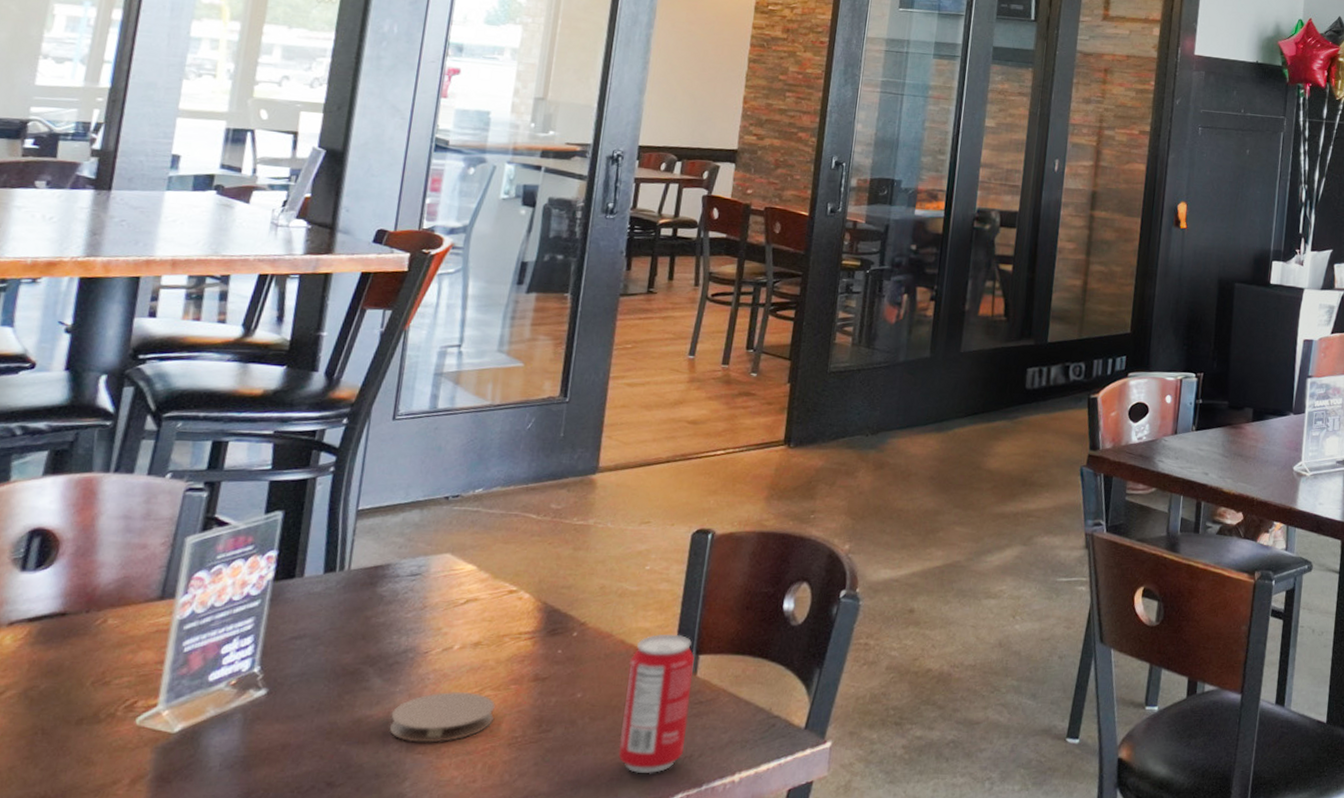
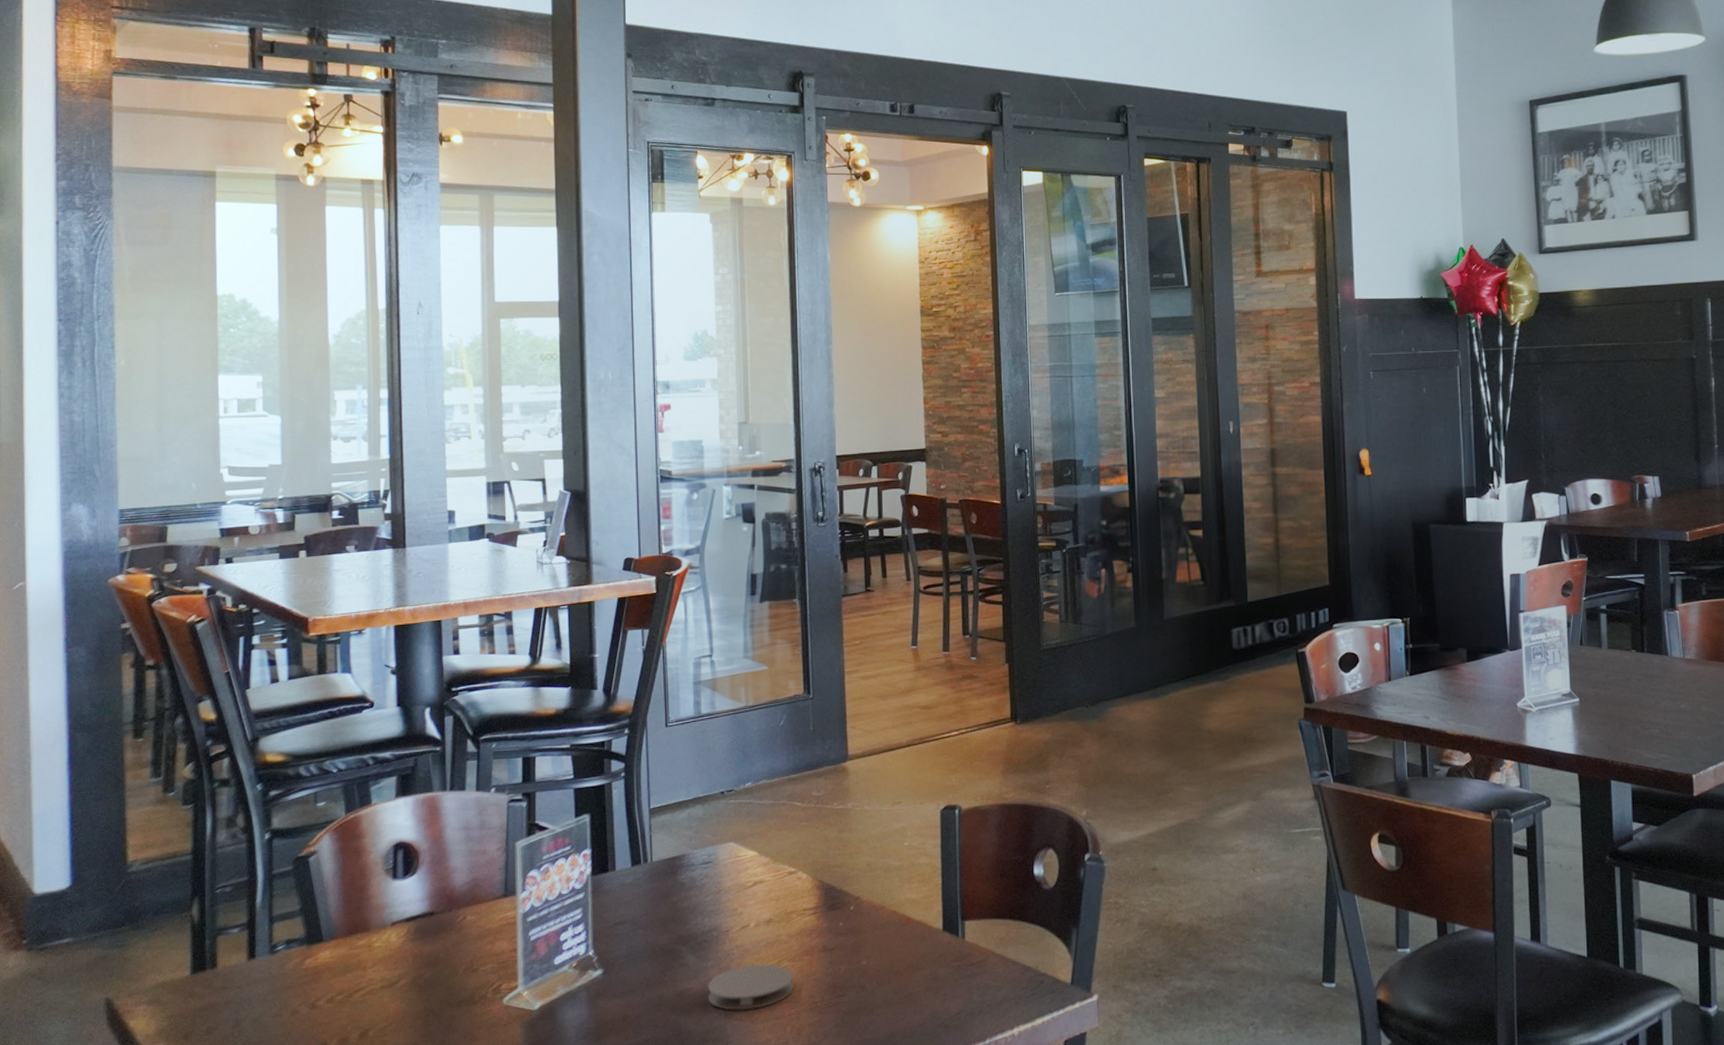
beverage can: present [618,633,695,774] -> none [903,903,964,1031]

